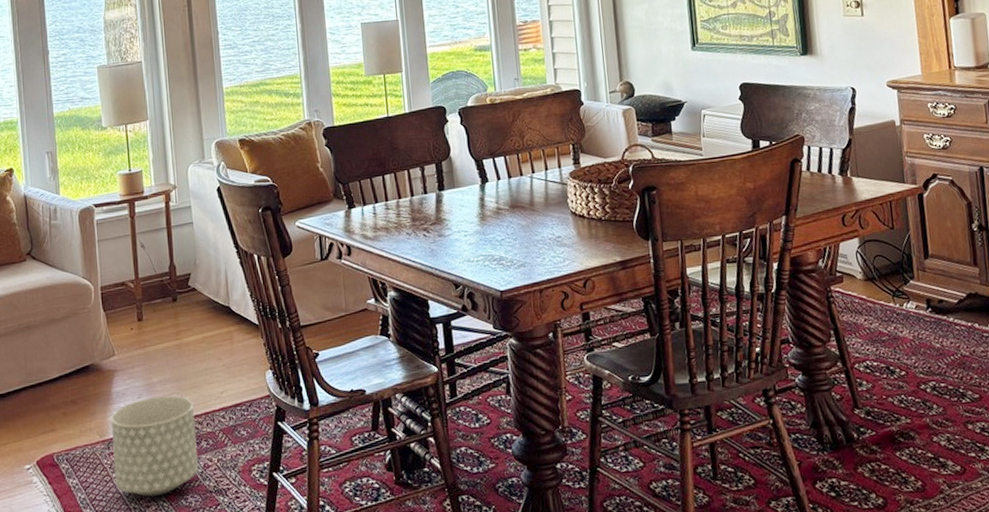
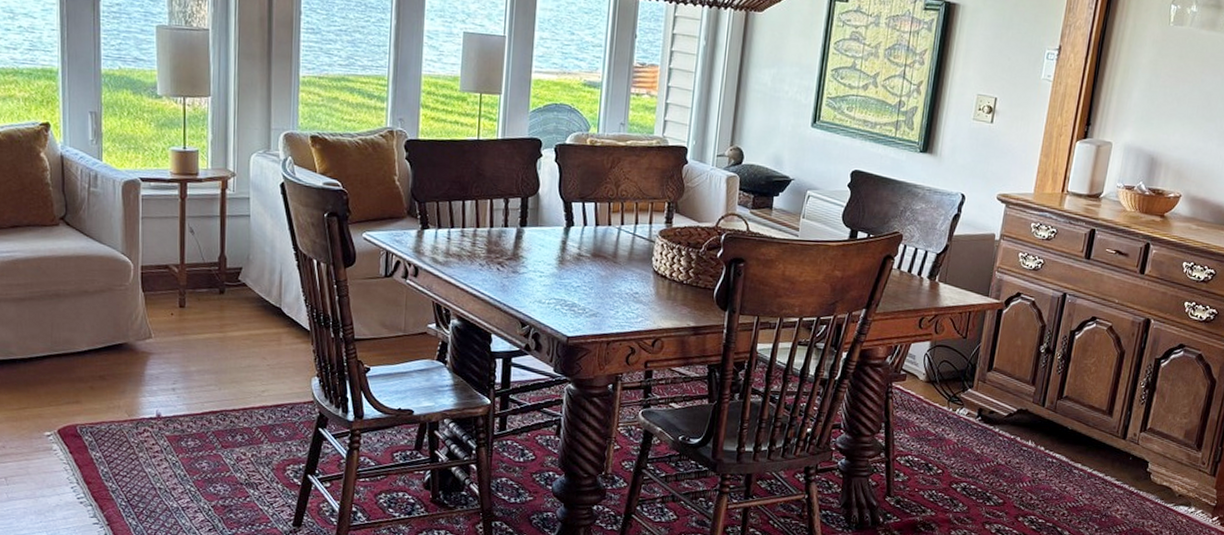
planter: present [110,395,198,497] -> none [141,385,232,480]

